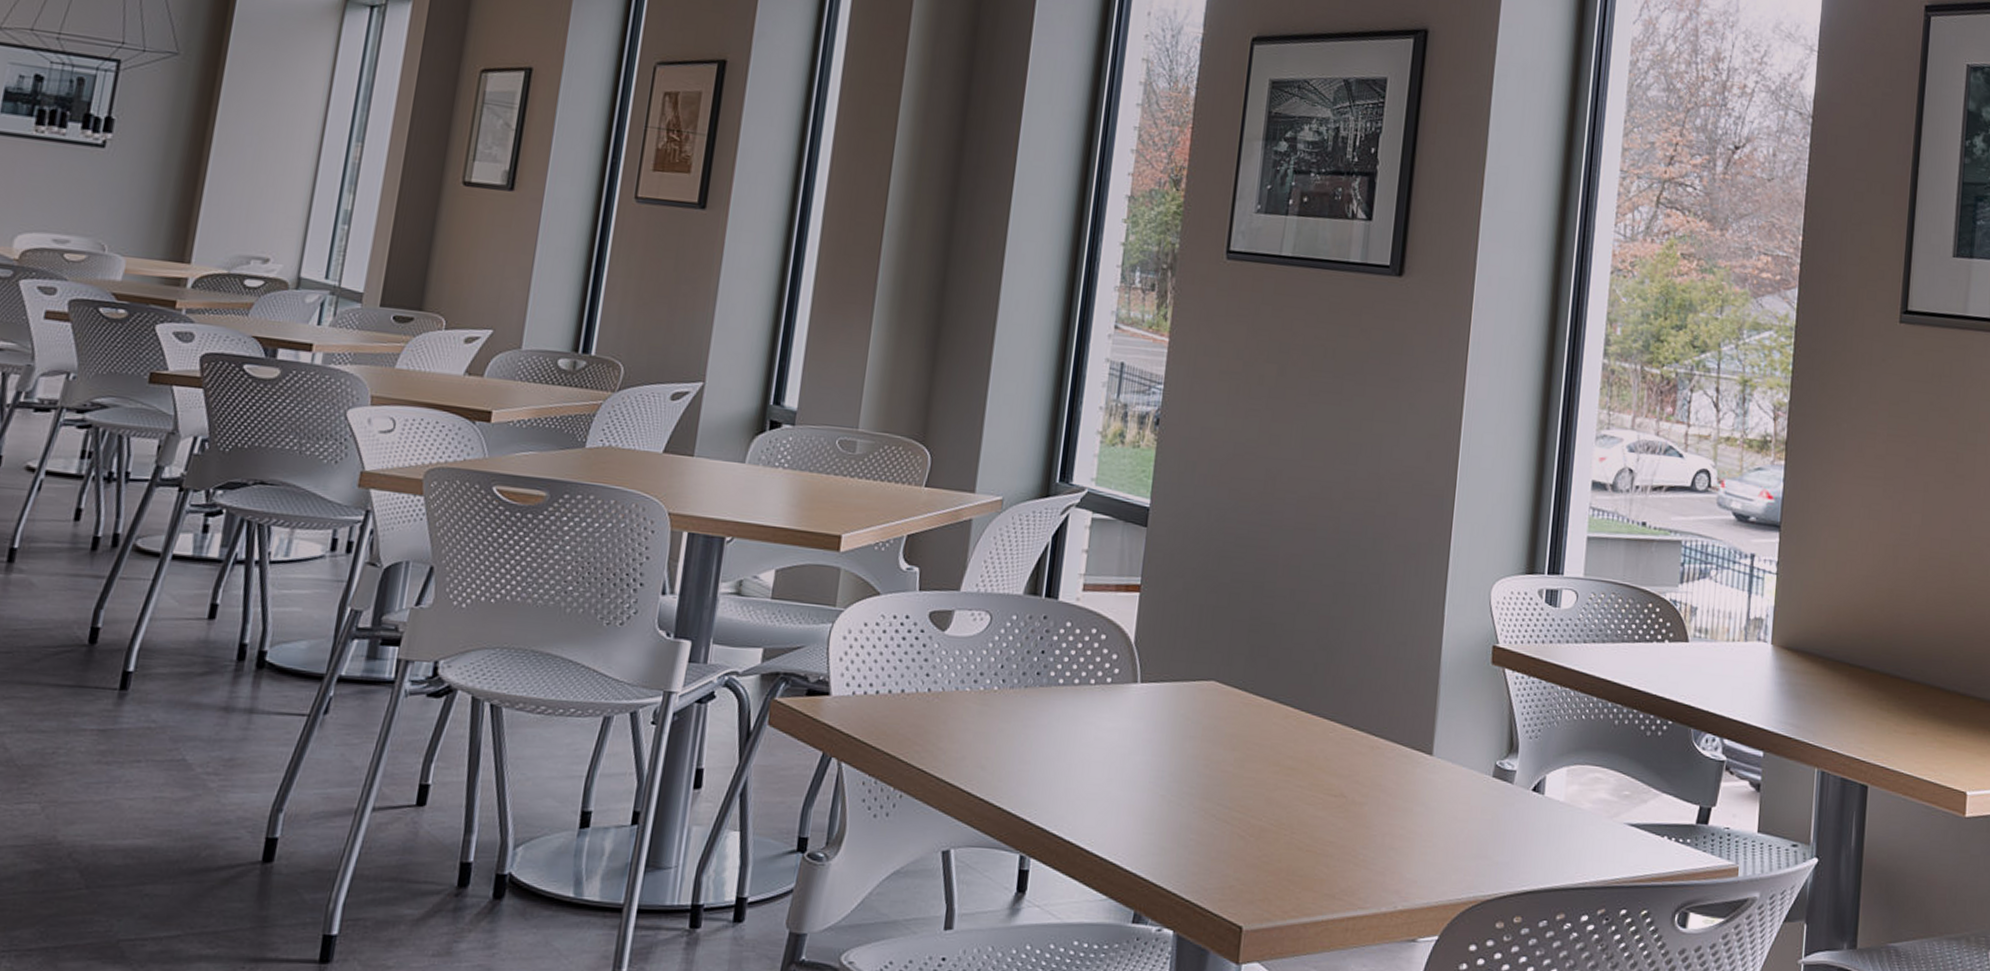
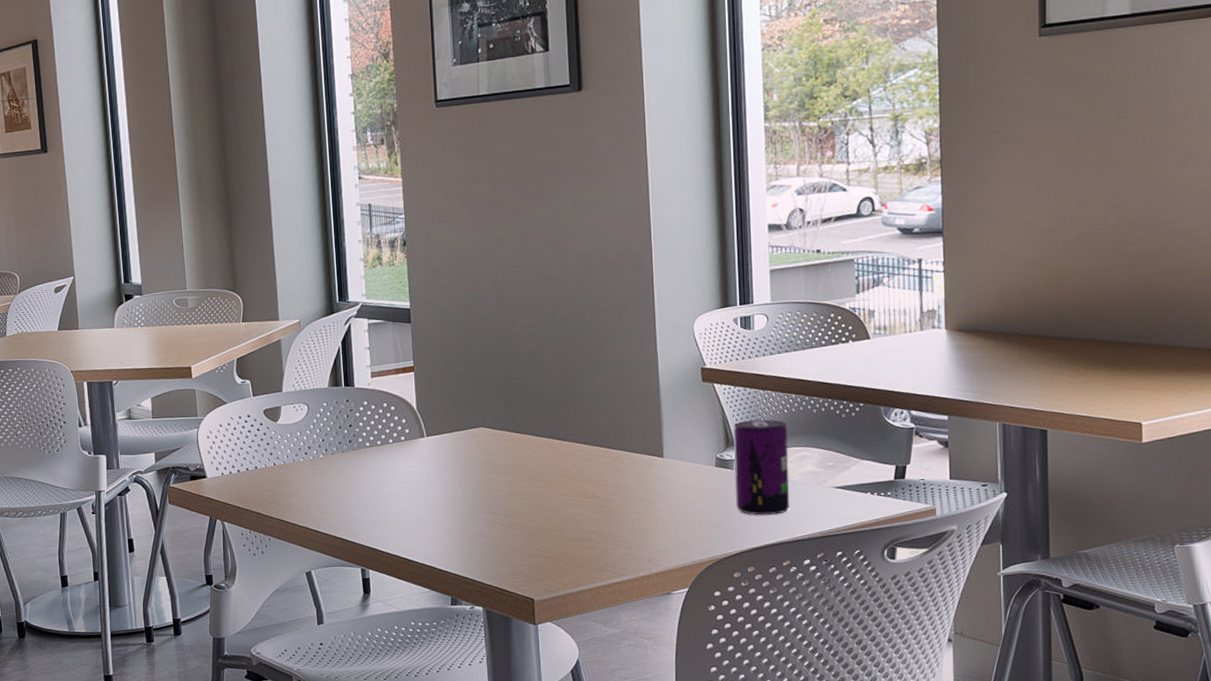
beverage can: none [1511,722,1583,850] -> present [733,419,790,515]

